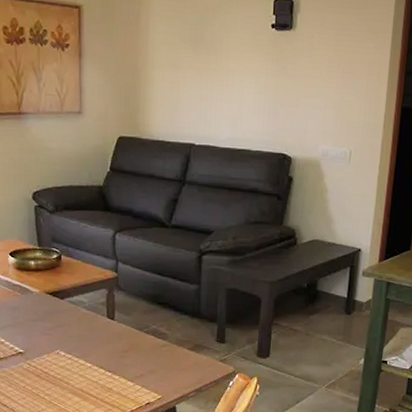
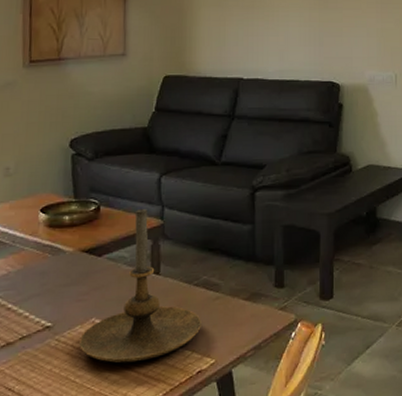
candle holder: none [47,260,150,389] -> present [79,208,201,363]

